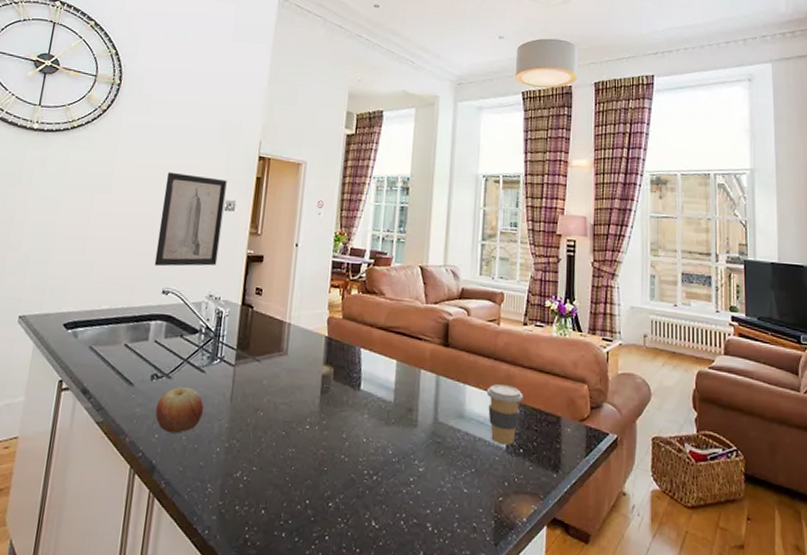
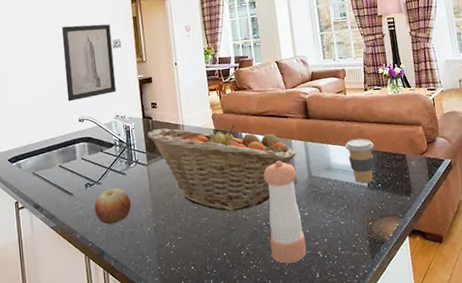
fruit basket: none [243,322,423,448] -> present [147,124,296,212]
pepper shaker: none [367,393,419,532] -> present [263,161,307,264]

